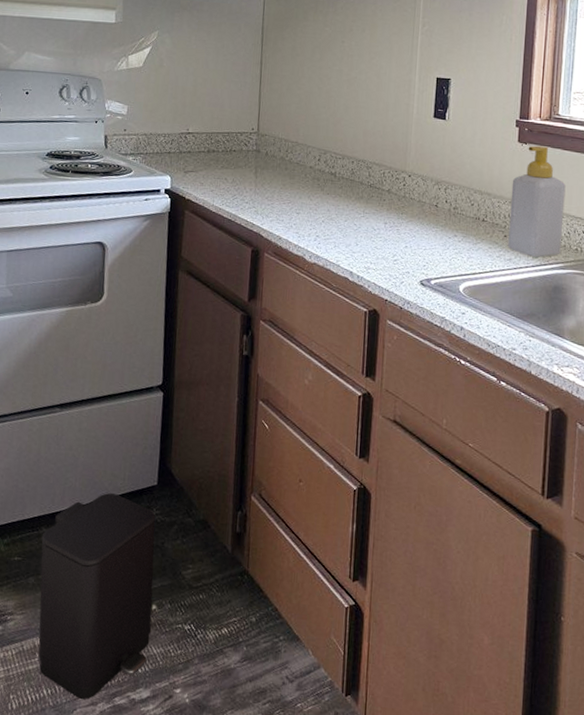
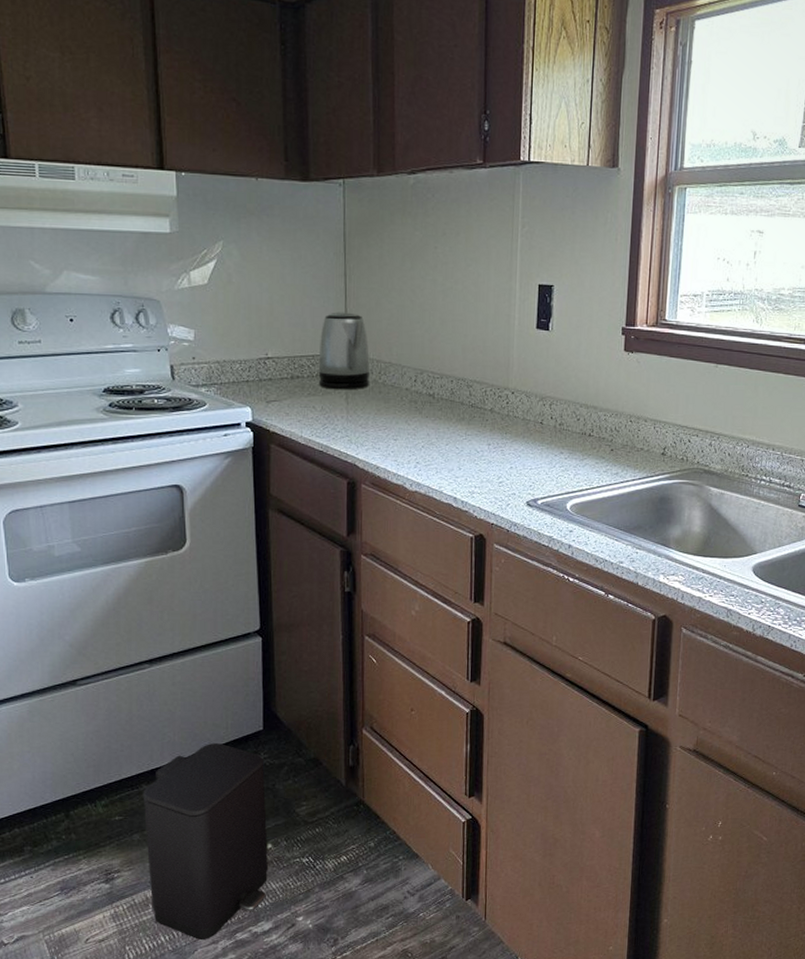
kettle: none [231,95,279,166] -> present [318,312,370,391]
soap bottle: present [508,145,566,258] -> none [614,354,672,470]

